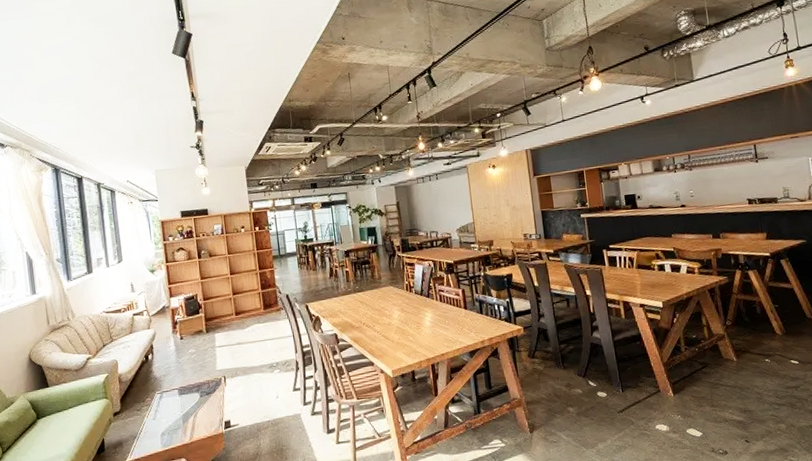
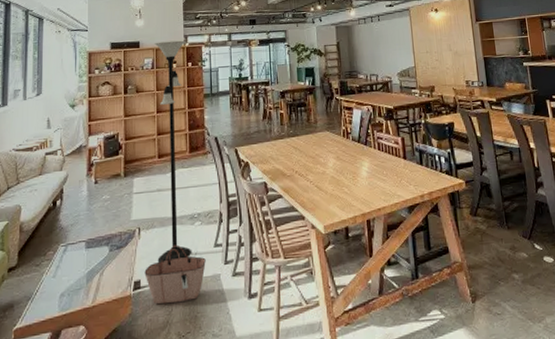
floor lamp: none [222,206,273,405] -> present [154,40,191,263]
tote bag: none [233,390,287,440] -> present [144,244,206,304]

